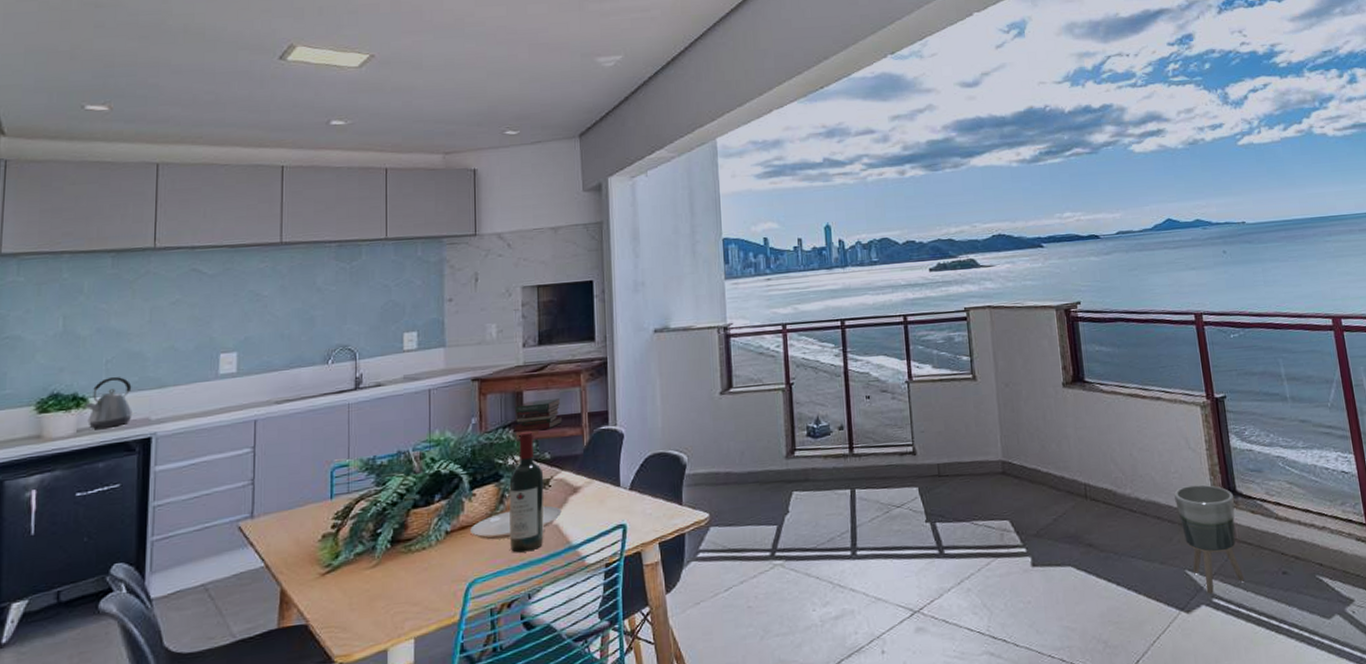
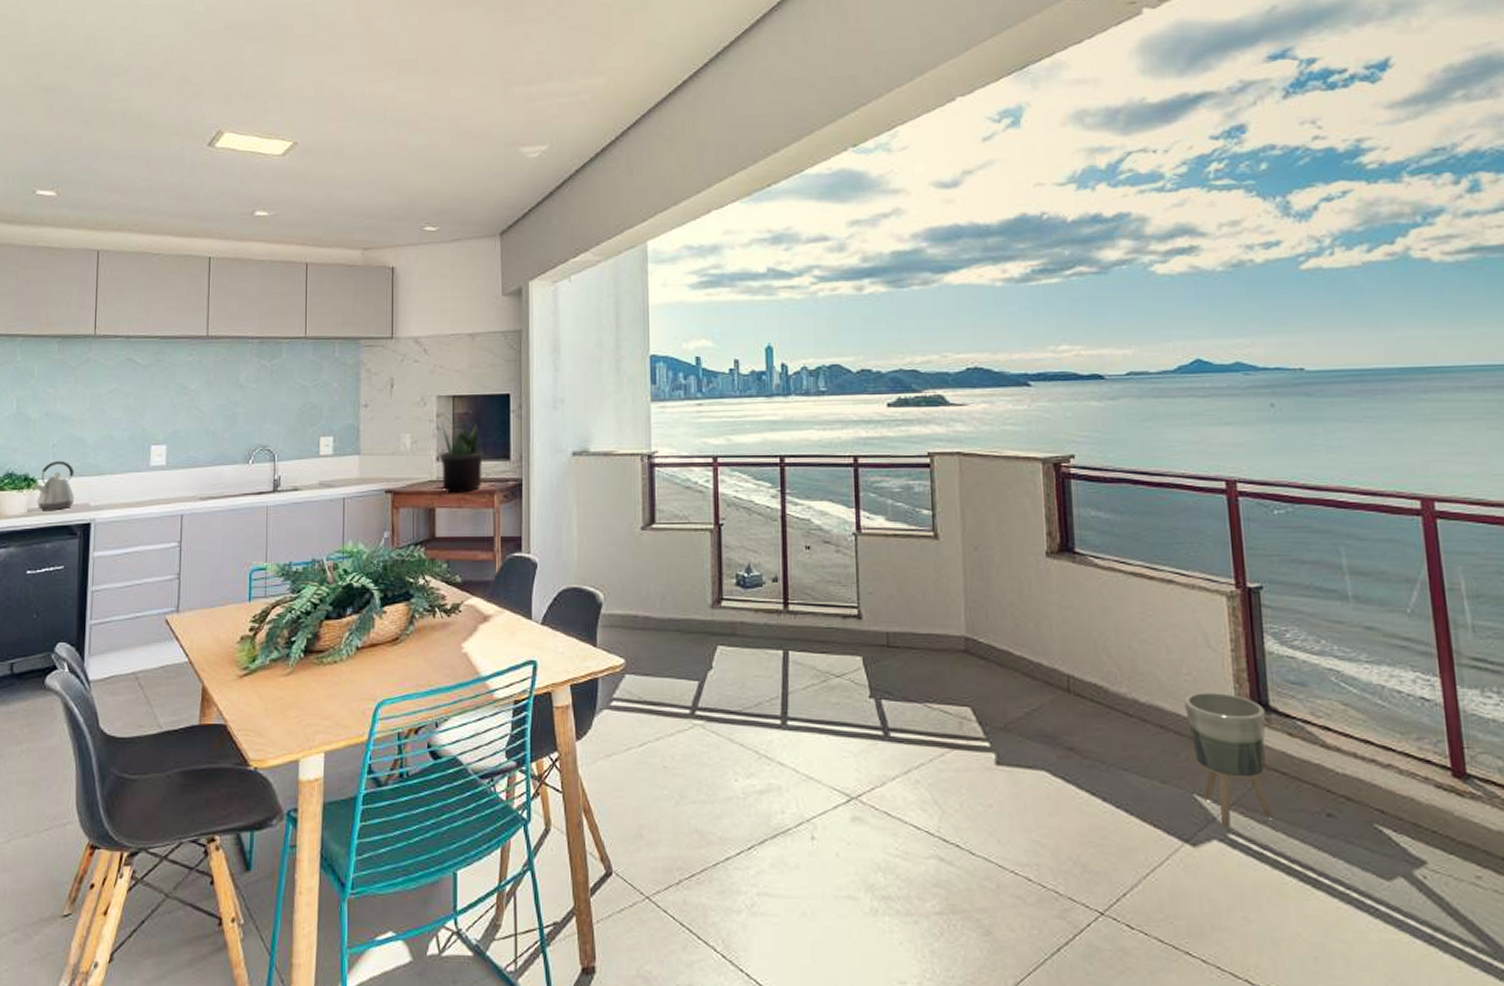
plate: present [470,505,562,540] -> none [380,632,471,661]
wine bottle: present [509,431,544,553] -> none [418,552,454,678]
books: present [515,399,563,432] -> none [426,519,475,551]
planter: none [526,309,569,375] -> present [440,423,483,492]

